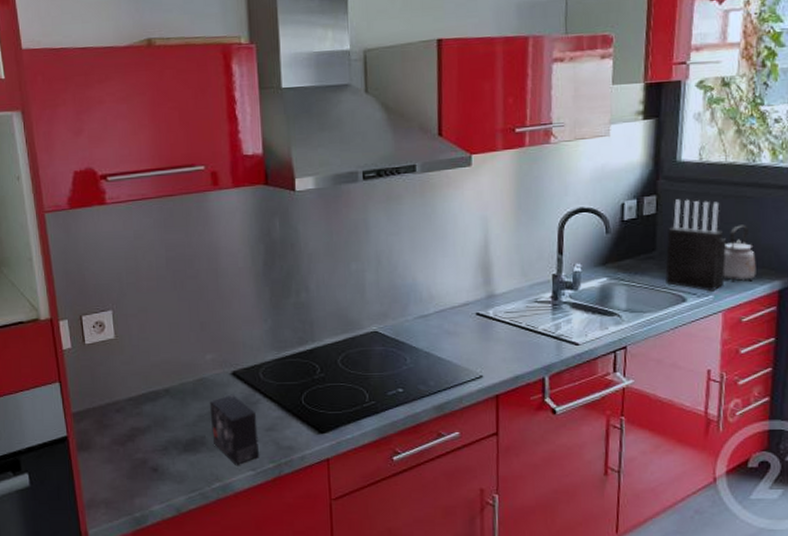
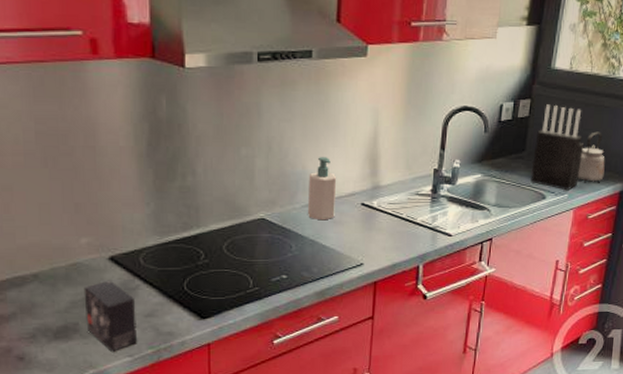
soap bottle: none [419,268,449,332] -> present [308,157,337,221]

